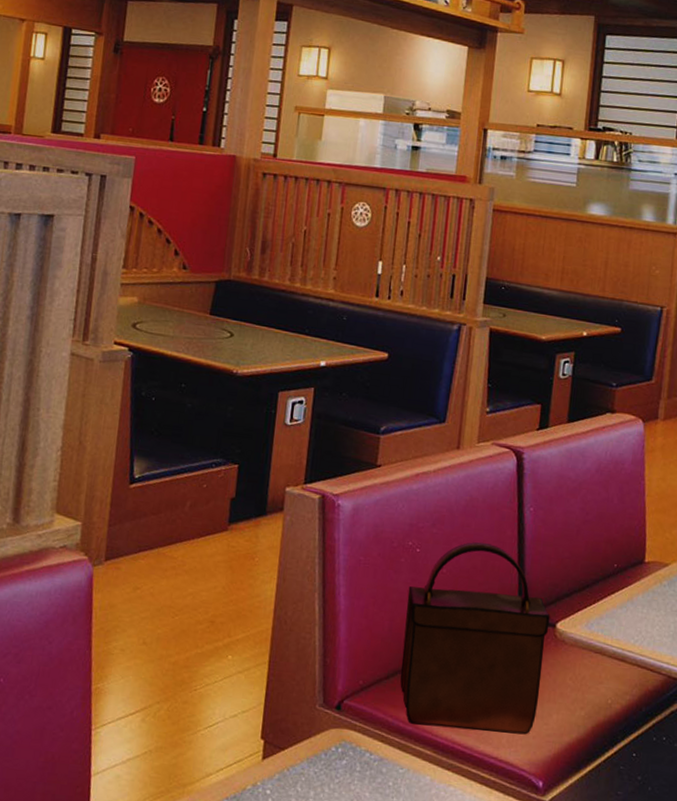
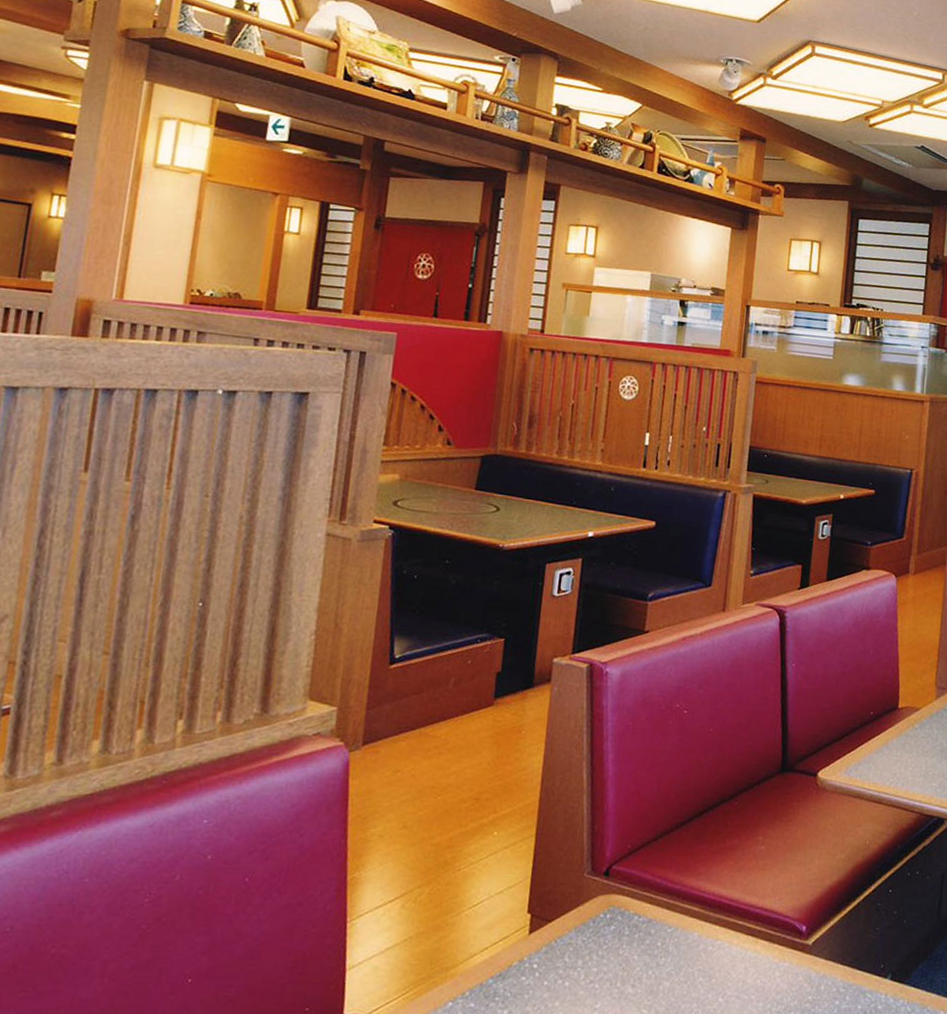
handbag: present [400,542,550,735] -> none [668,699,812,883]

